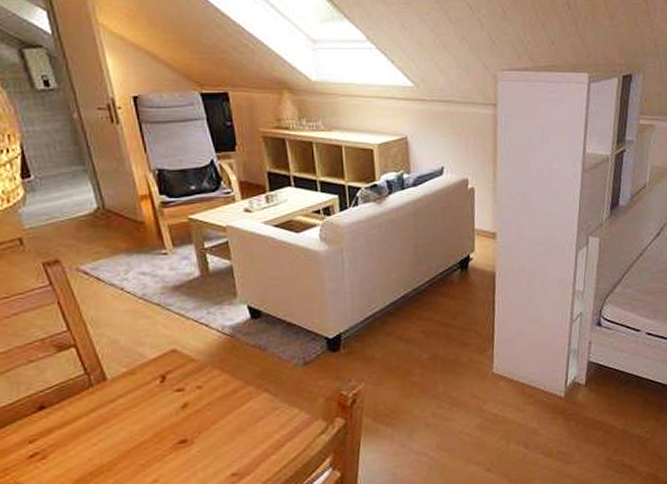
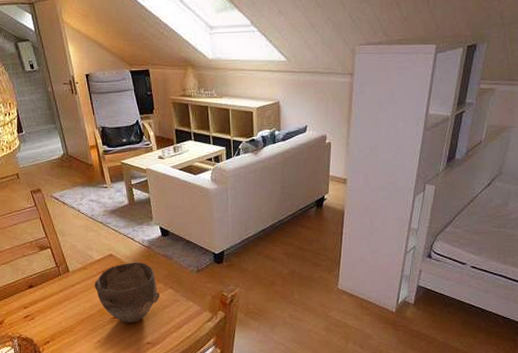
bowl: none [148,357,250,449] -> present [95,262,160,323]

